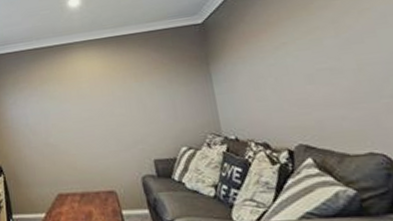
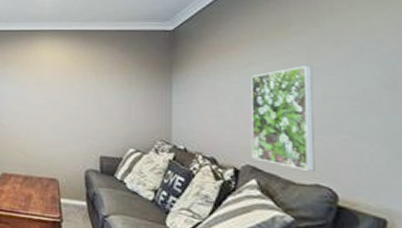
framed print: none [286,38,366,141] -> present [251,66,315,171]

